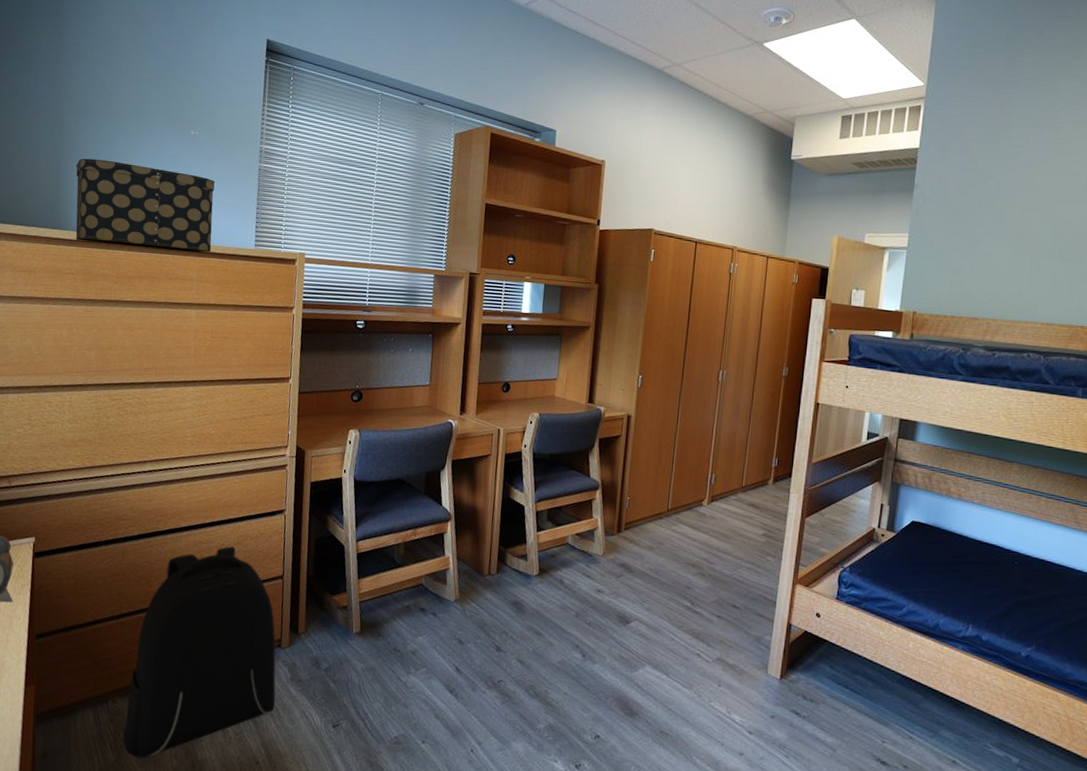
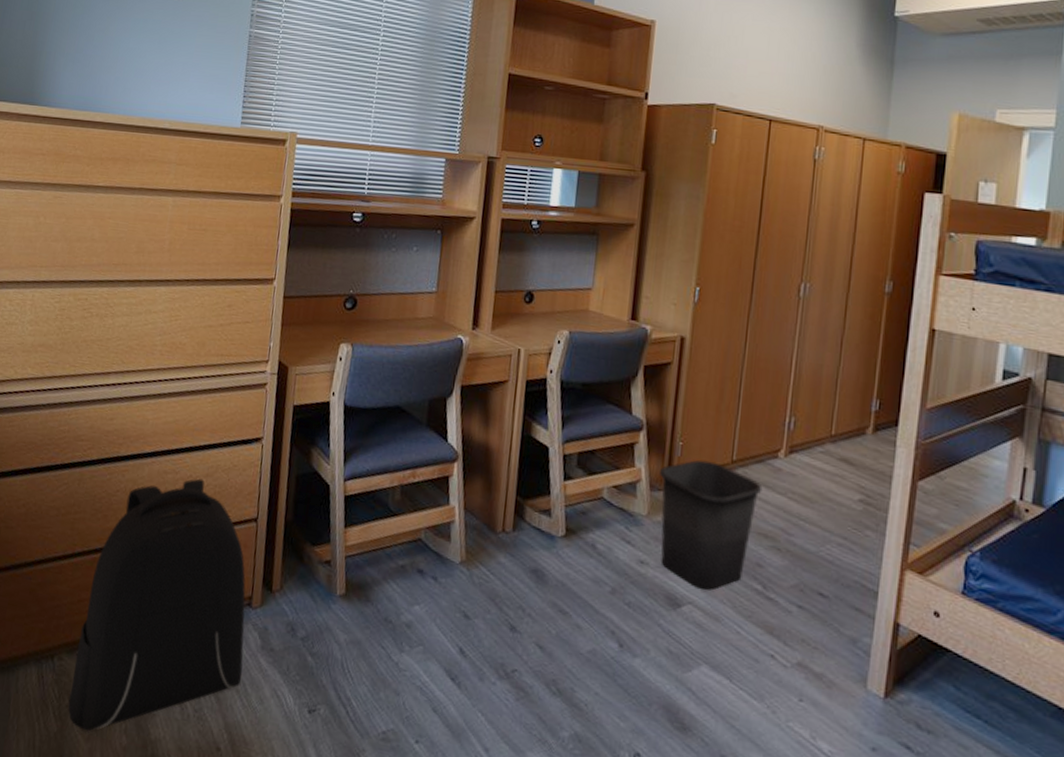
storage box: present [75,158,215,253] -> none [48,25,200,132]
waste bin: none [612,510,691,609] -> present [660,459,763,590]

